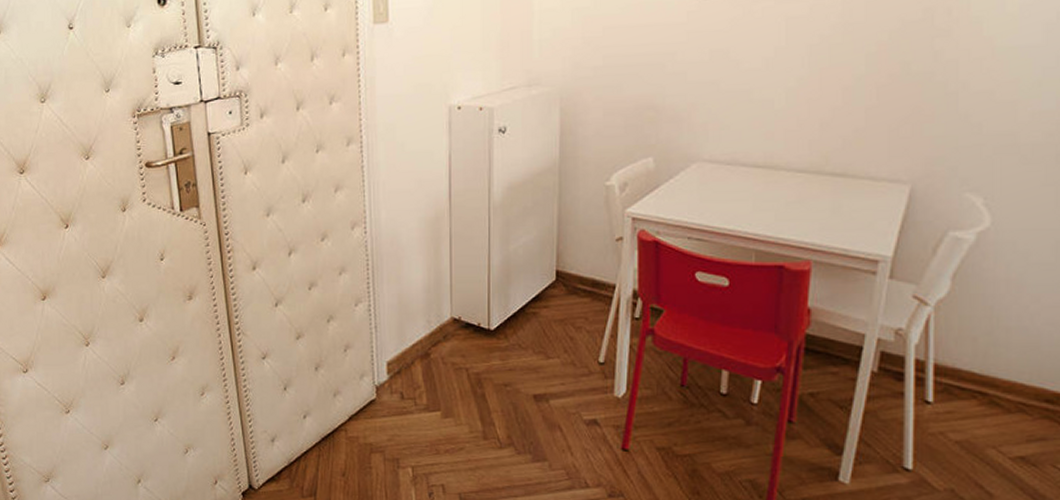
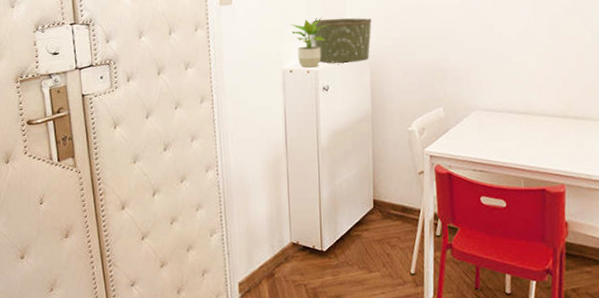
potted plant: none [461,40,511,104] -> present [291,18,330,68]
basket: none [488,40,566,98] -> present [312,18,372,63]

